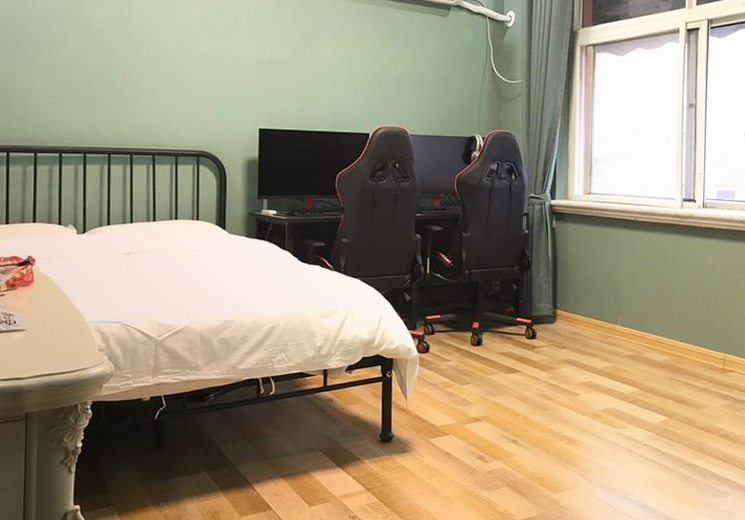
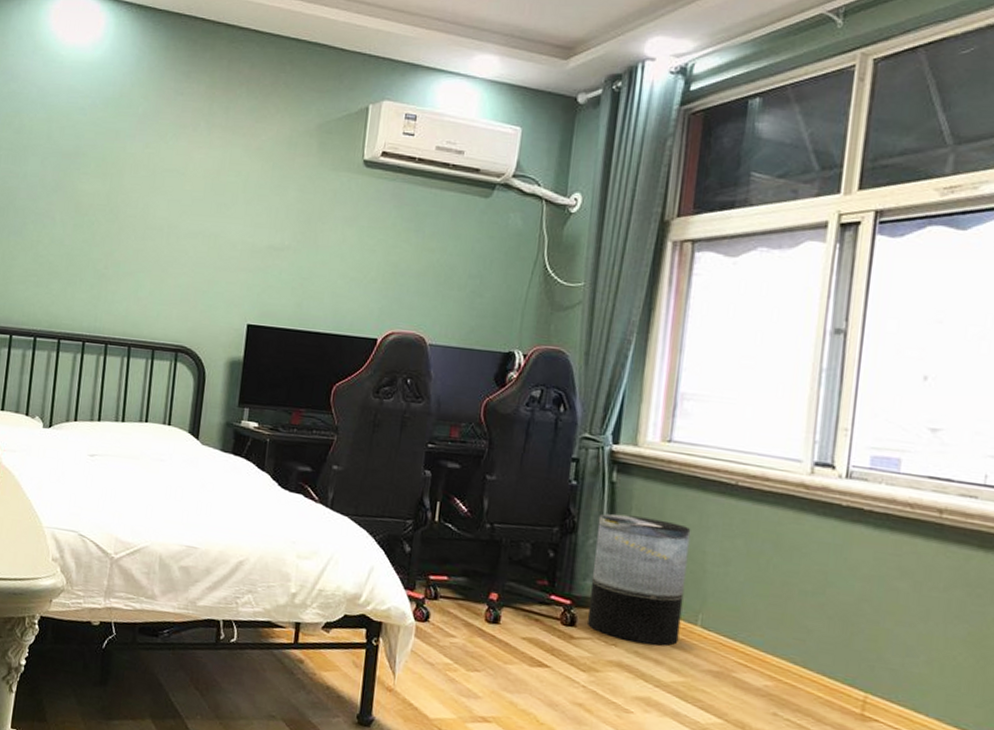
trash can: none [544,251,609,344] -> present [588,513,691,646]

